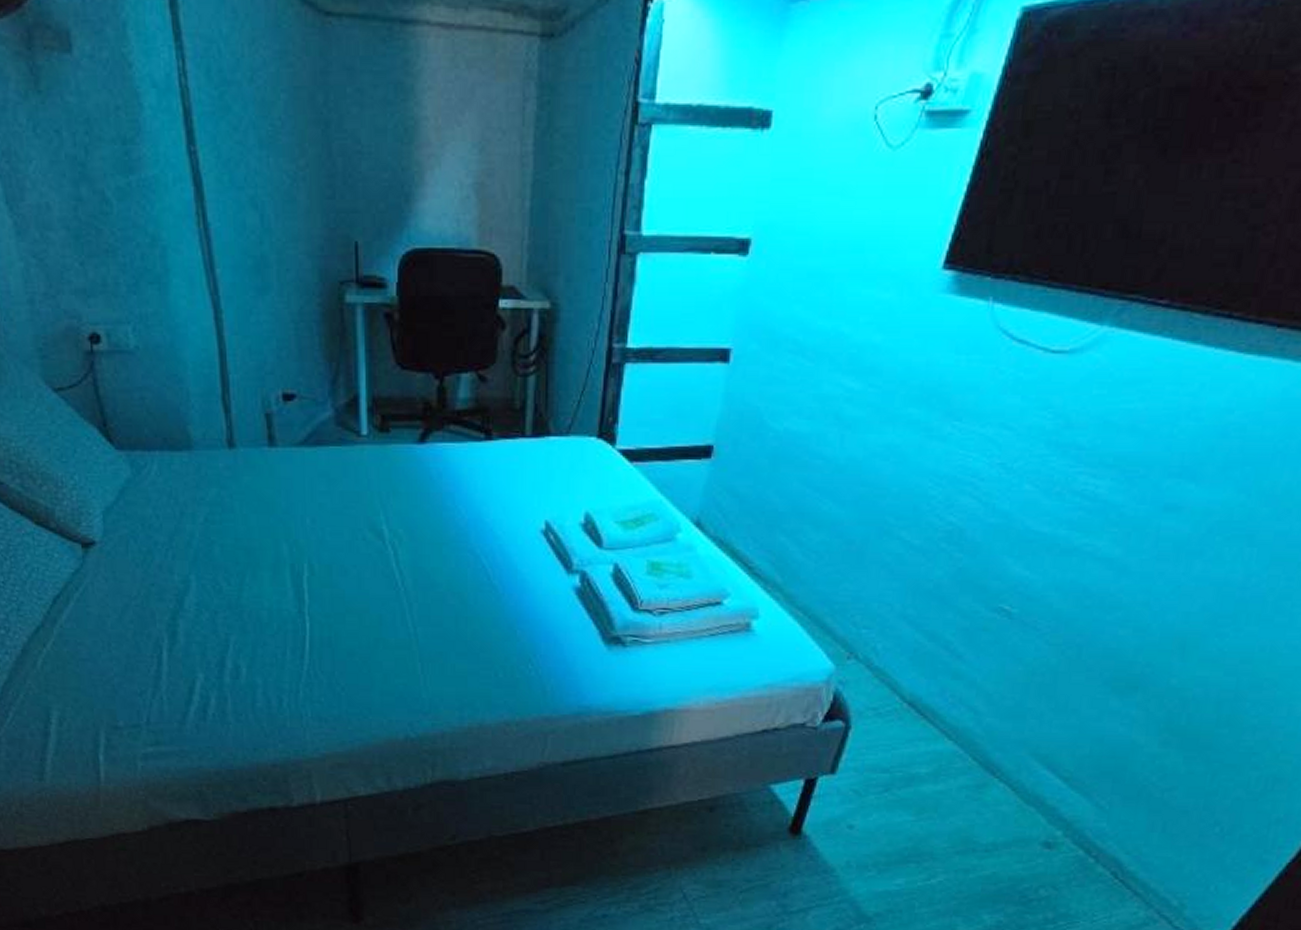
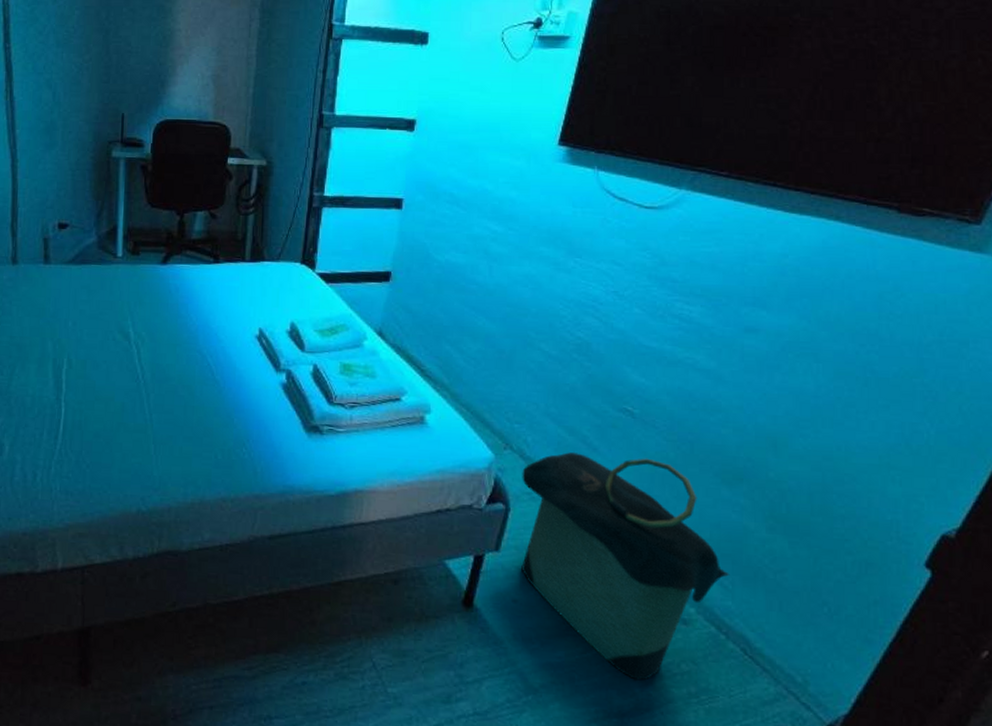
laundry hamper: none [860,659,1109,907] -> present [521,451,730,681]

